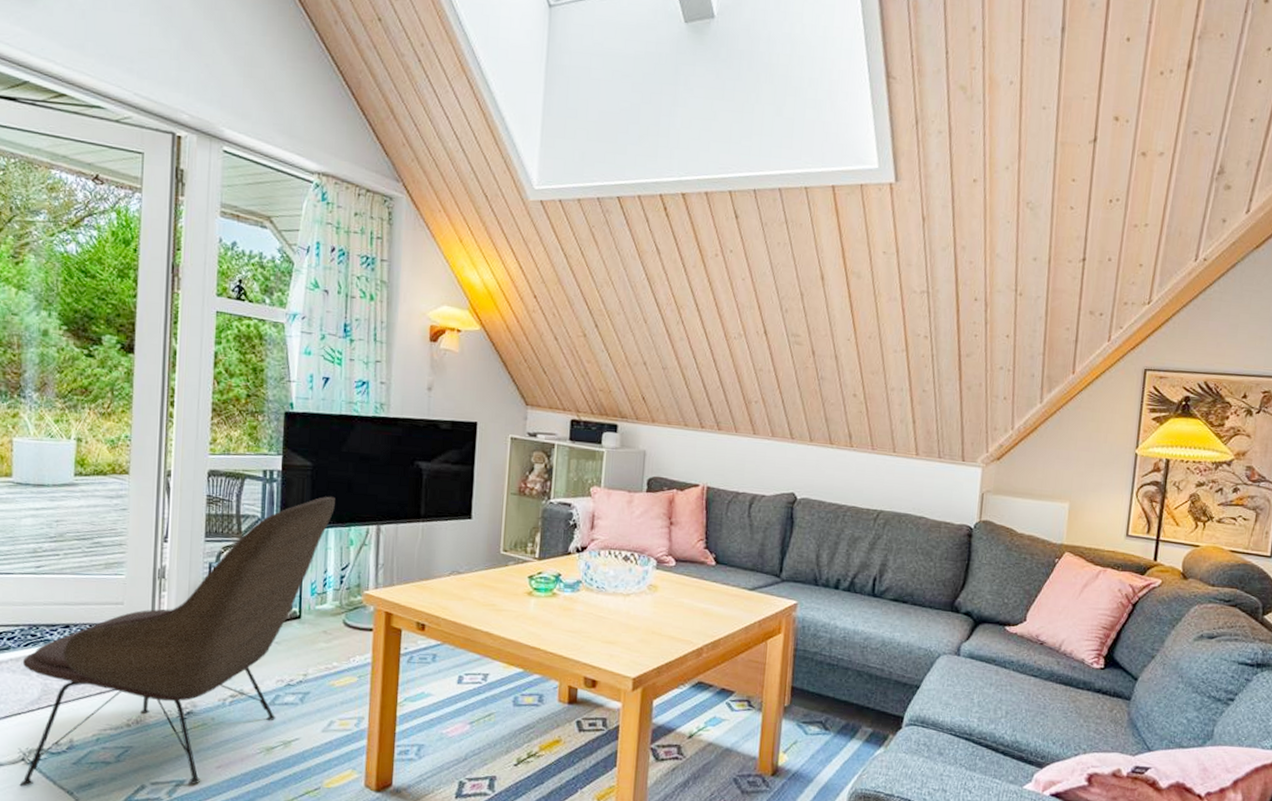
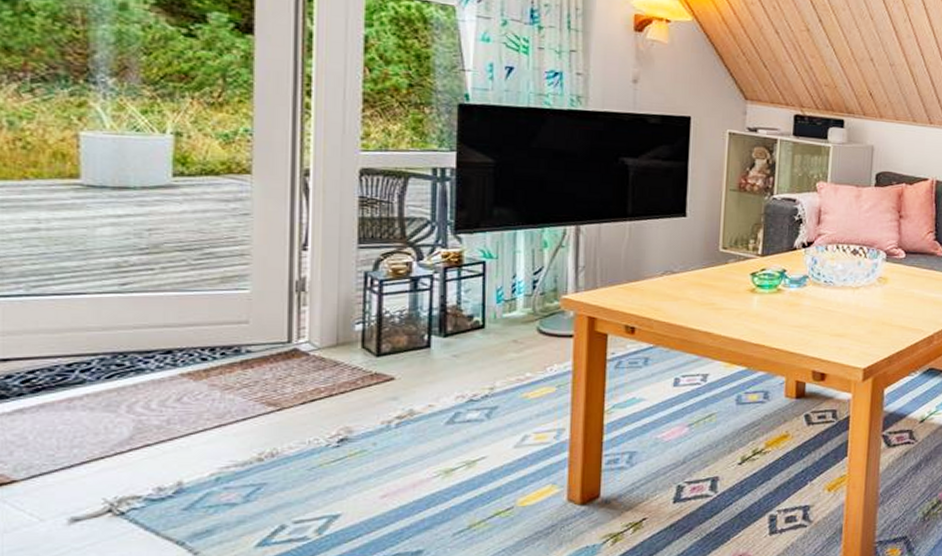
lounge chair: present [19,496,335,787] -> none [104,195,524,543]

